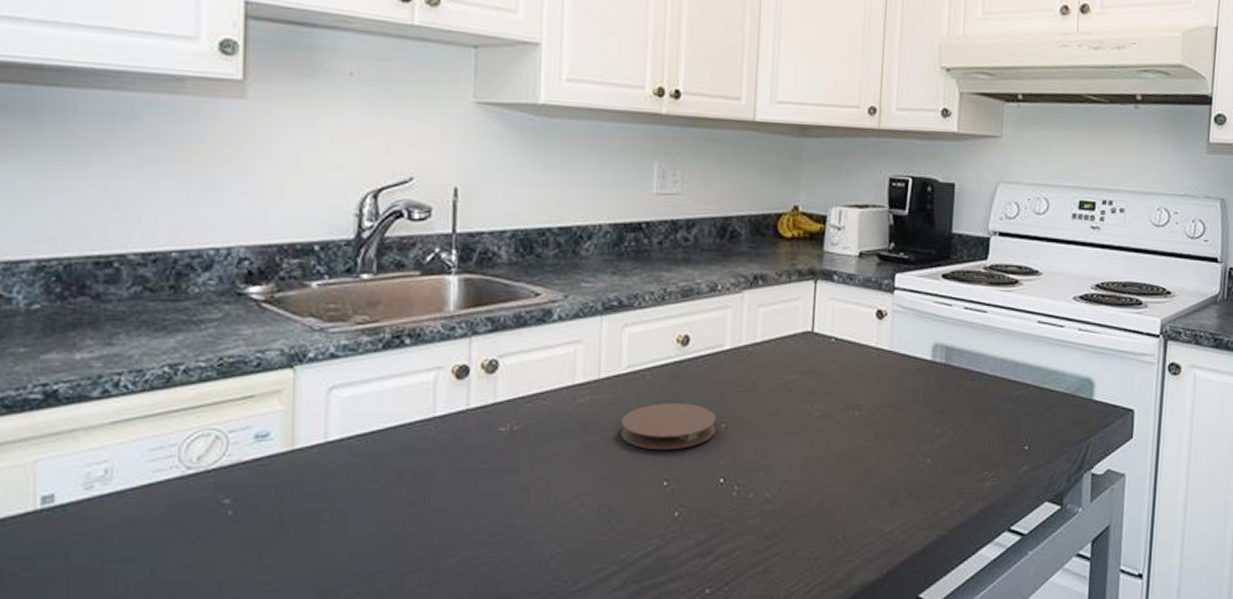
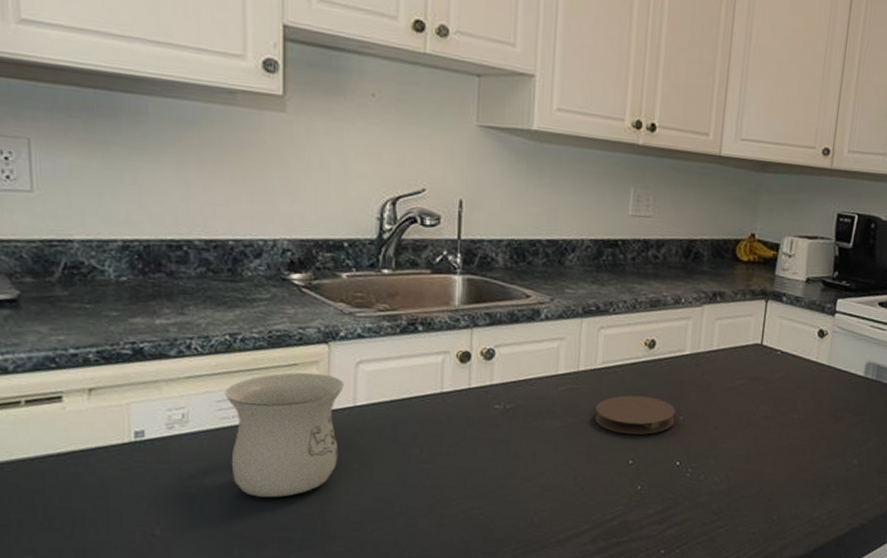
mug: none [160,405,313,567] -> present [224,372,344,498]

